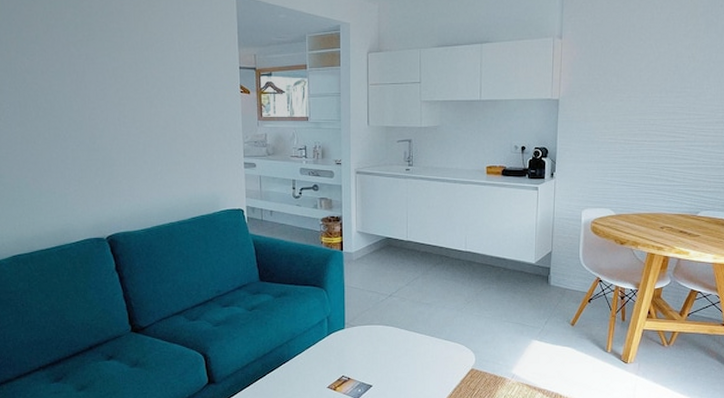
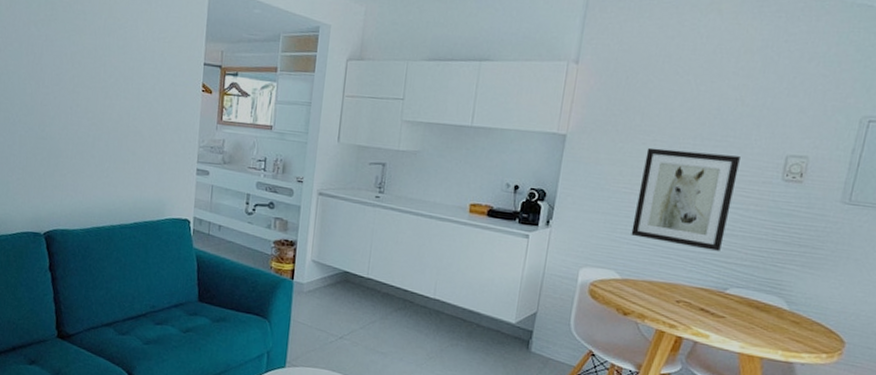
wall art: none [619,103,697,182] -> present [631,147,740,251]

